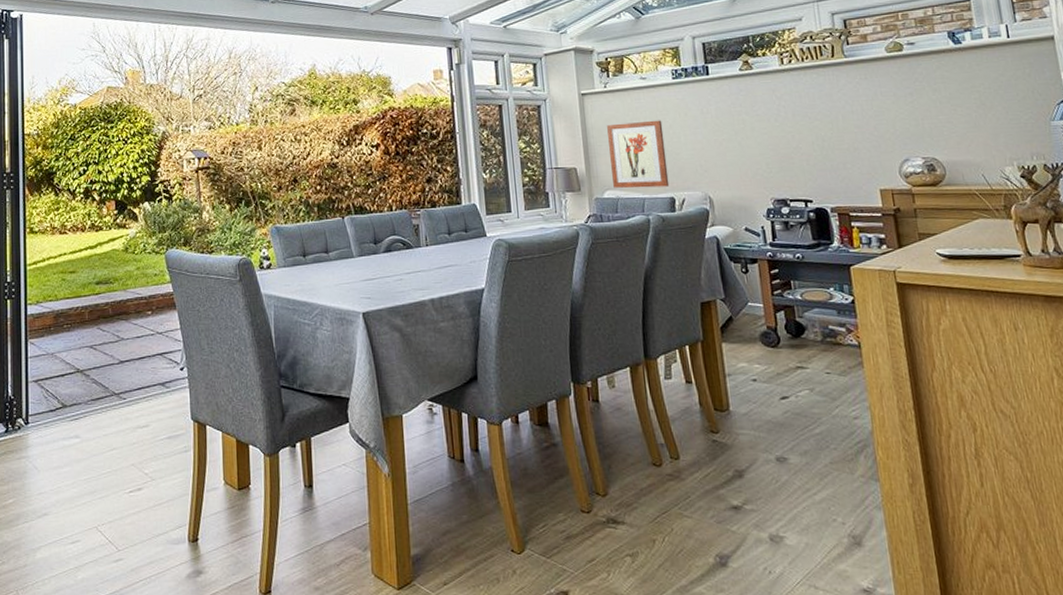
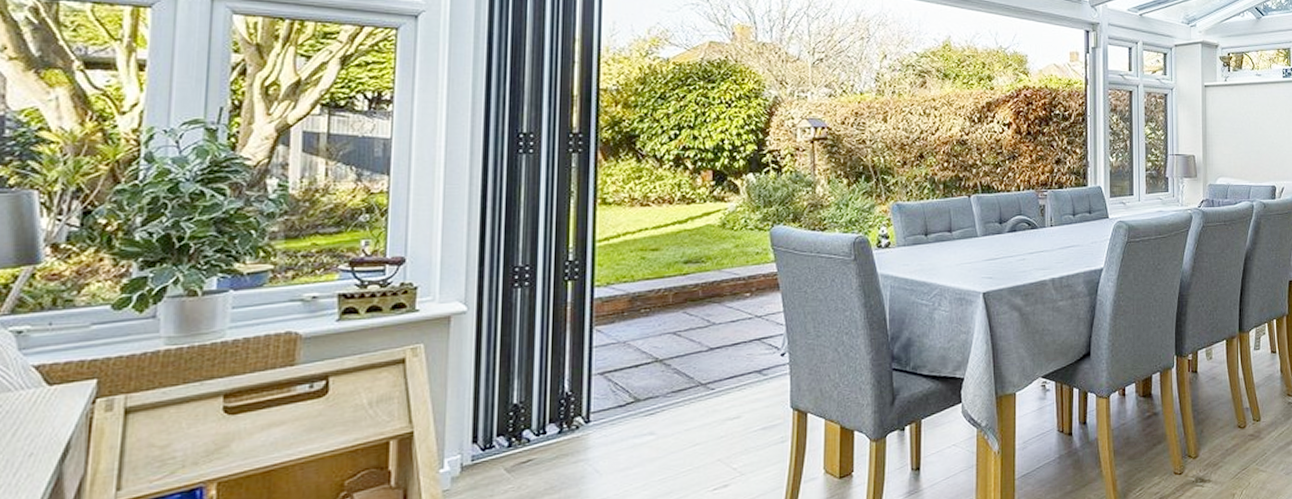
wall art: present [607,120,670,188] -> none [1224,114,1272,176]

